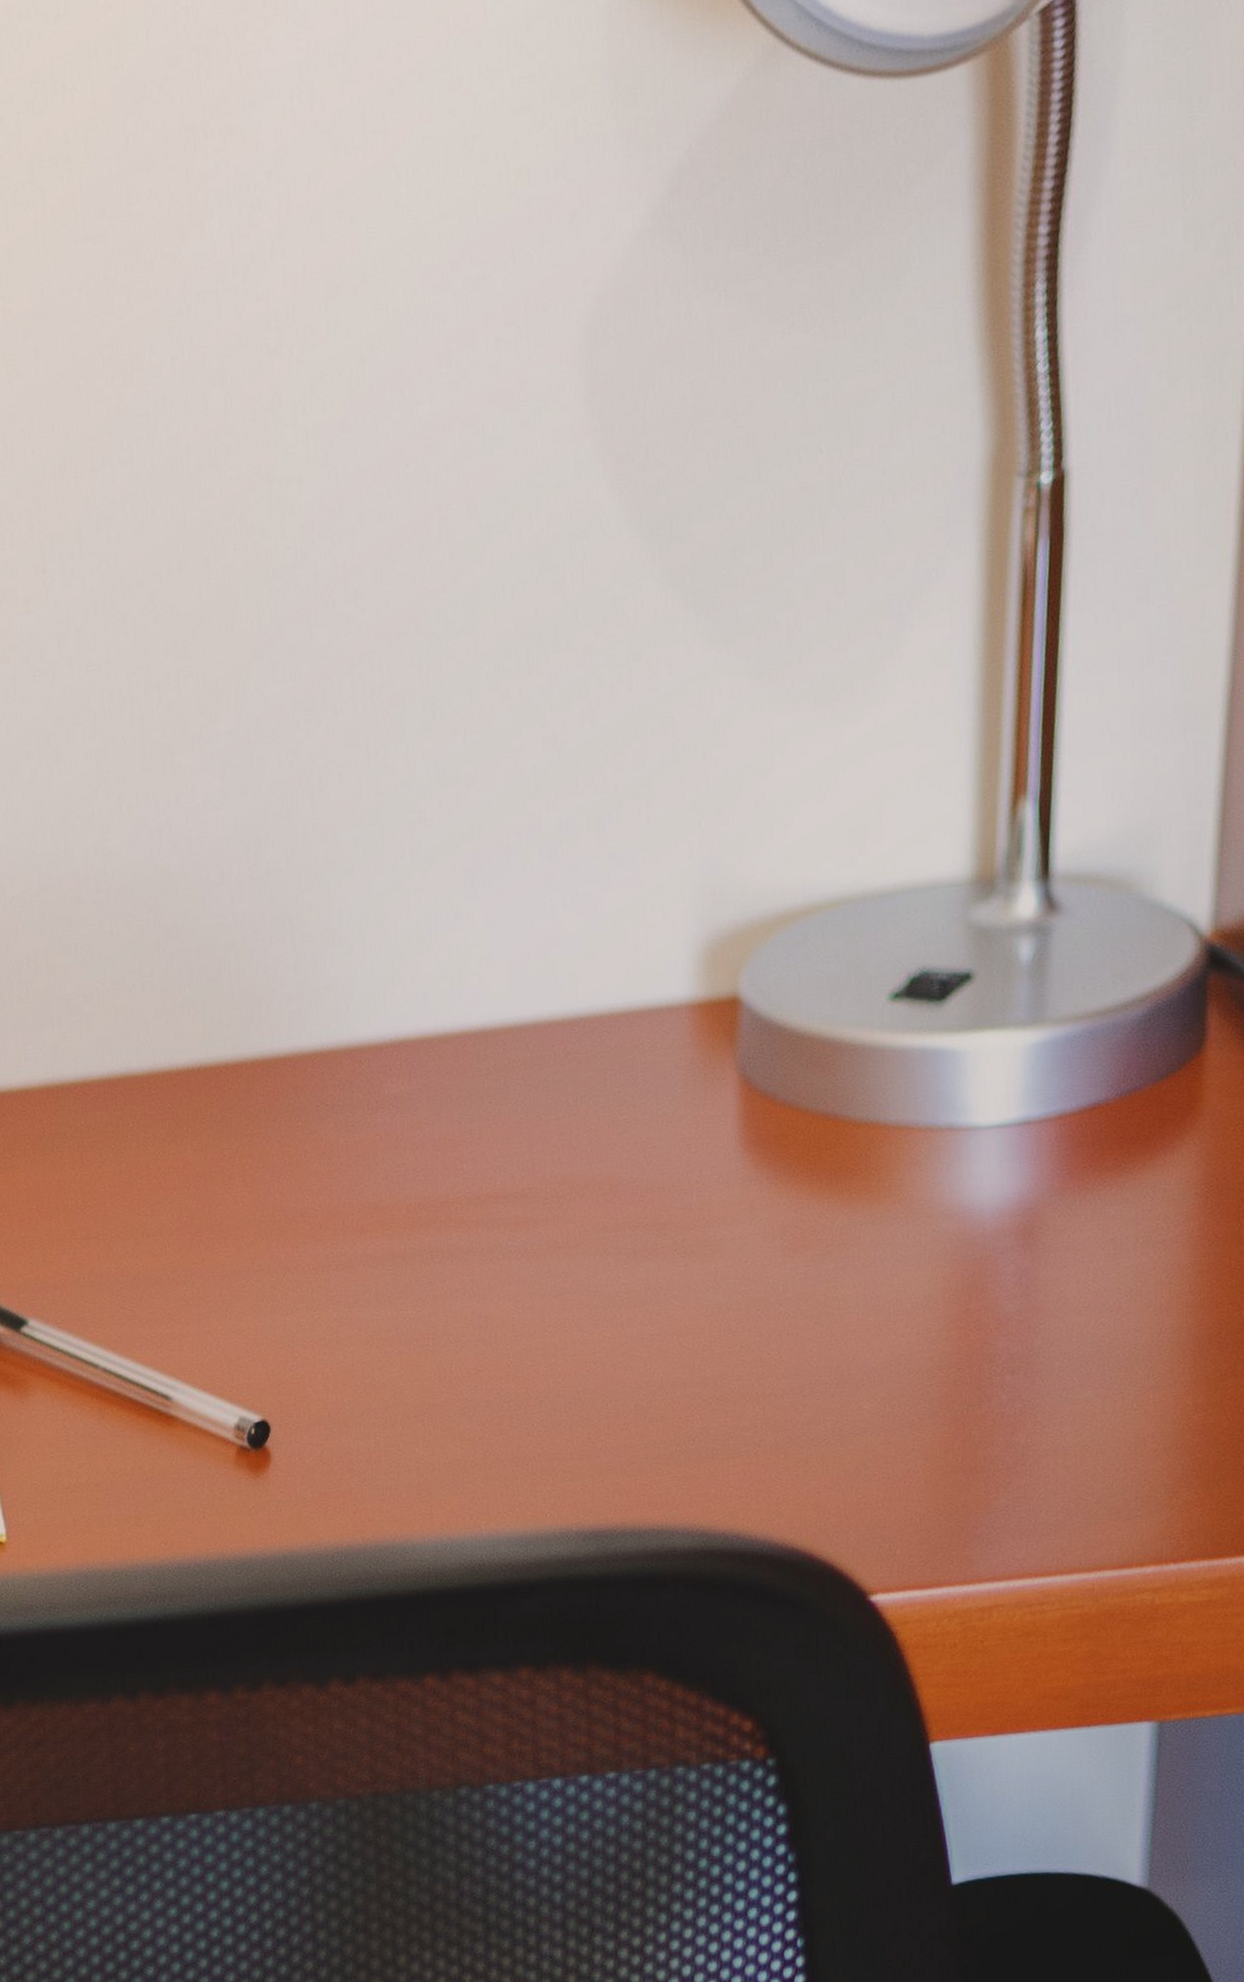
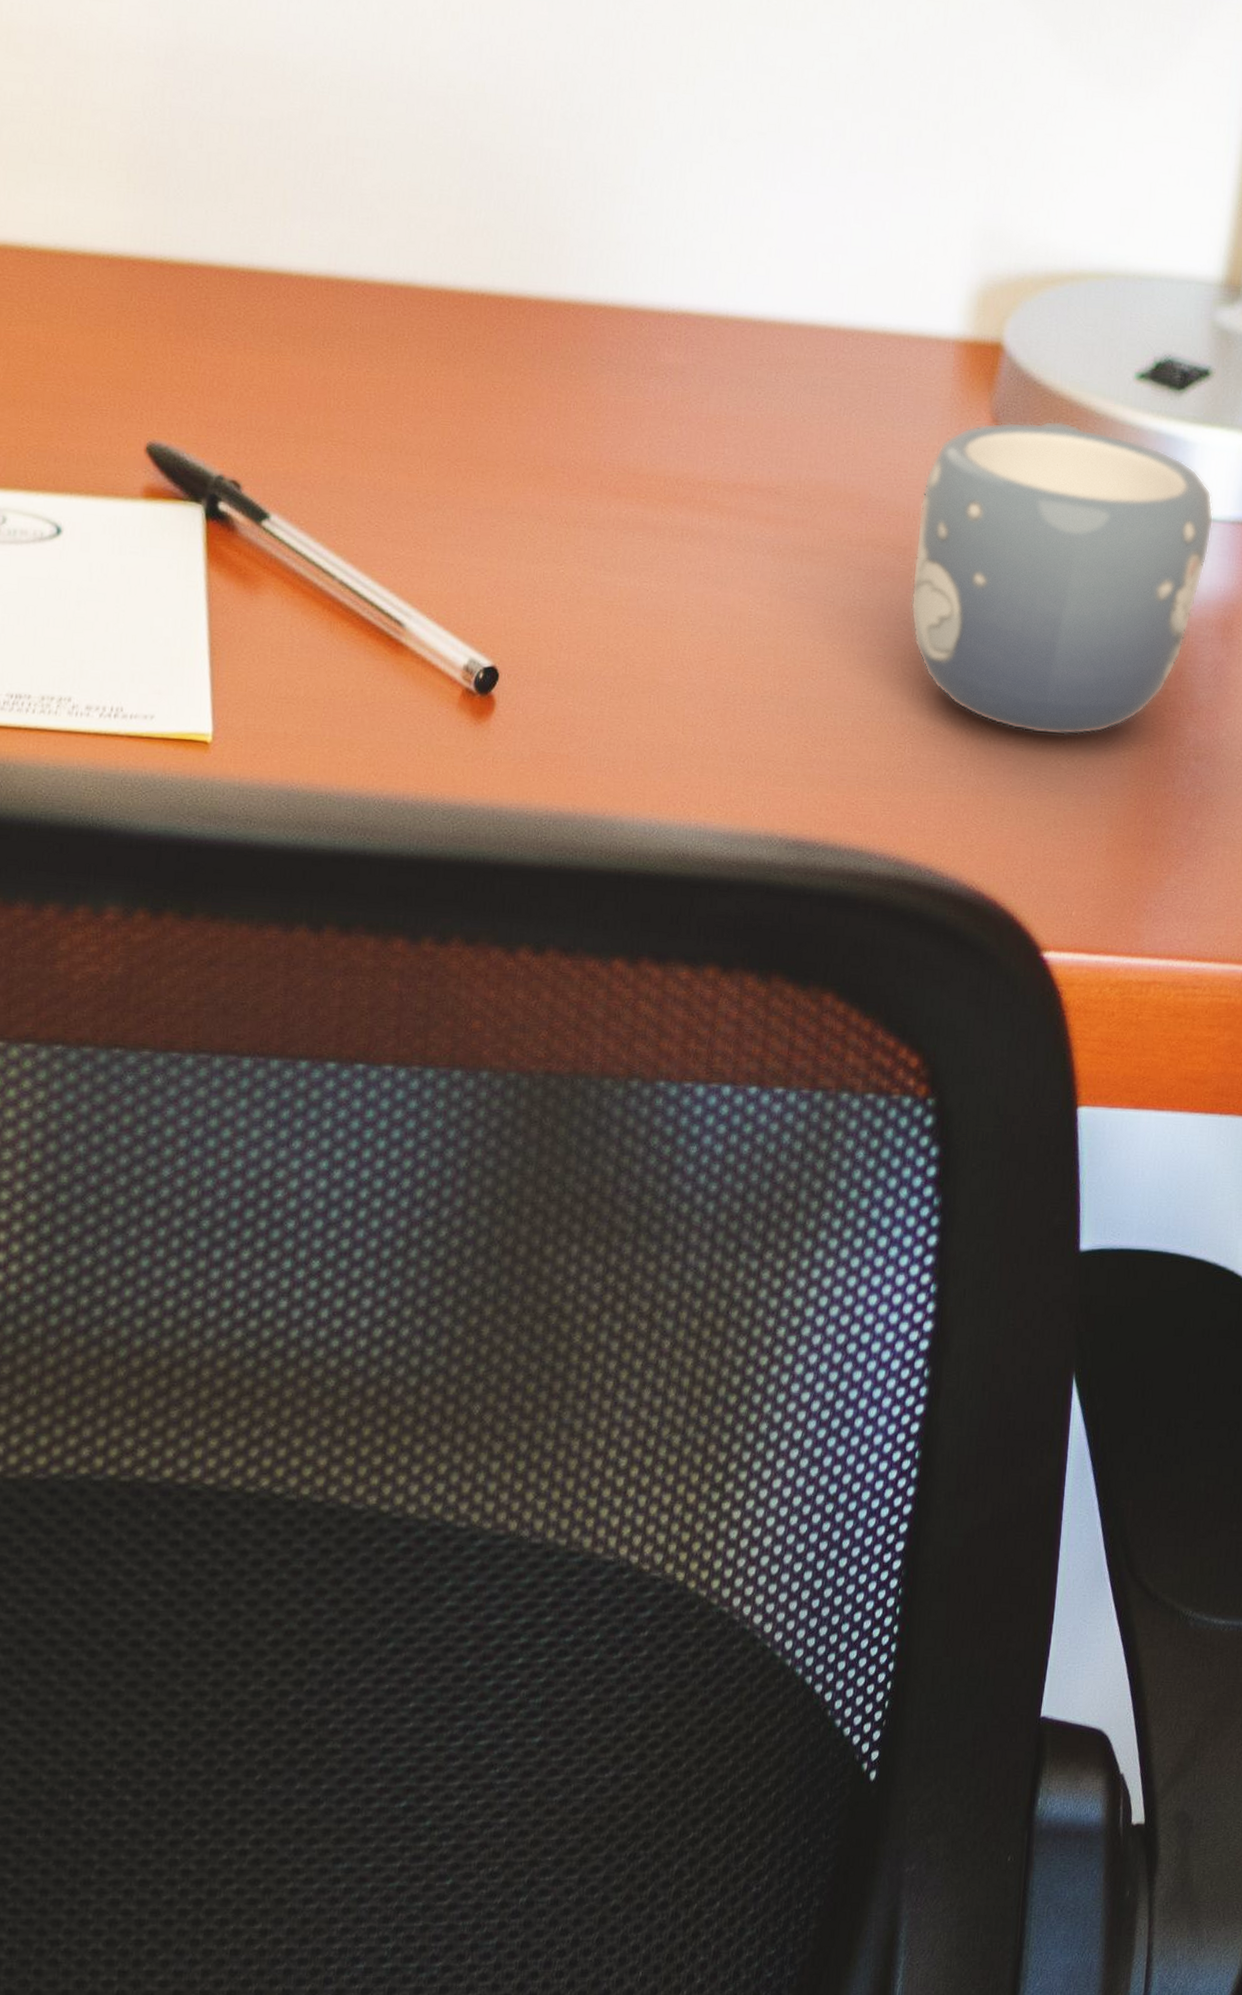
mug: none [674,1060,998,1381] -> present [910,420,1214,736]

